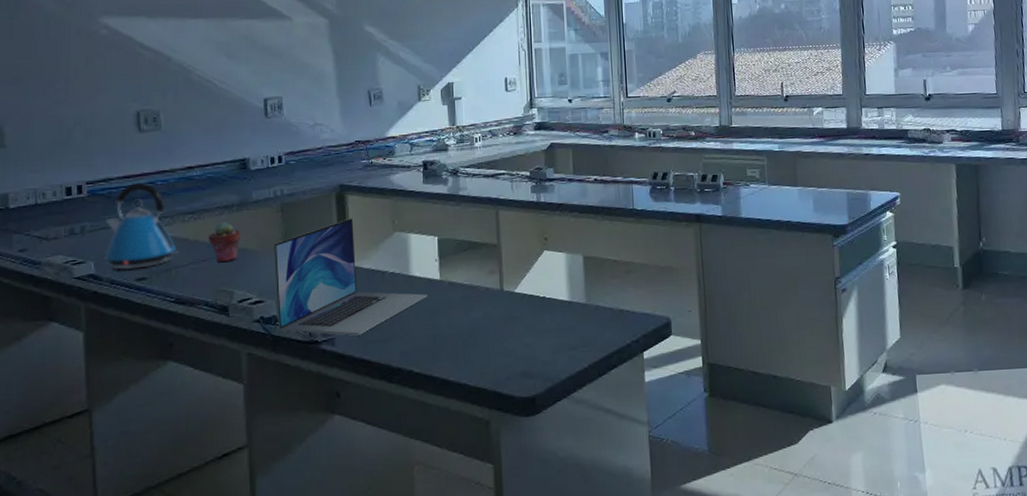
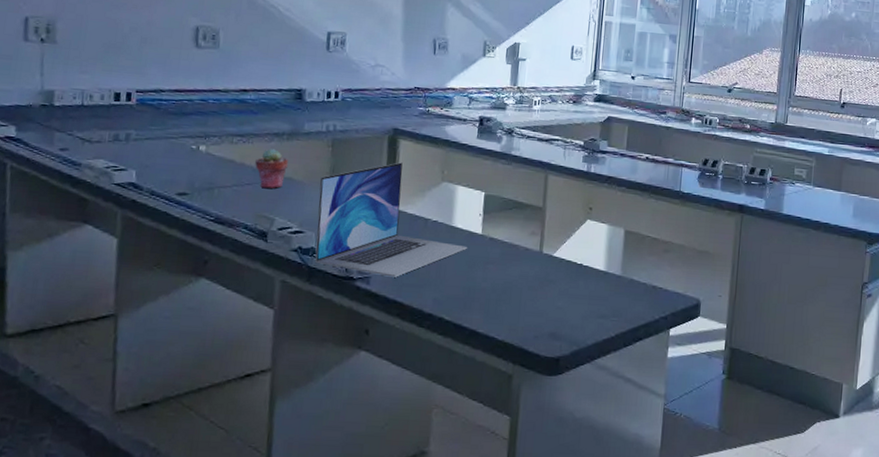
kettle: present [105,183,179,270] -> none [147,98,224,184]

